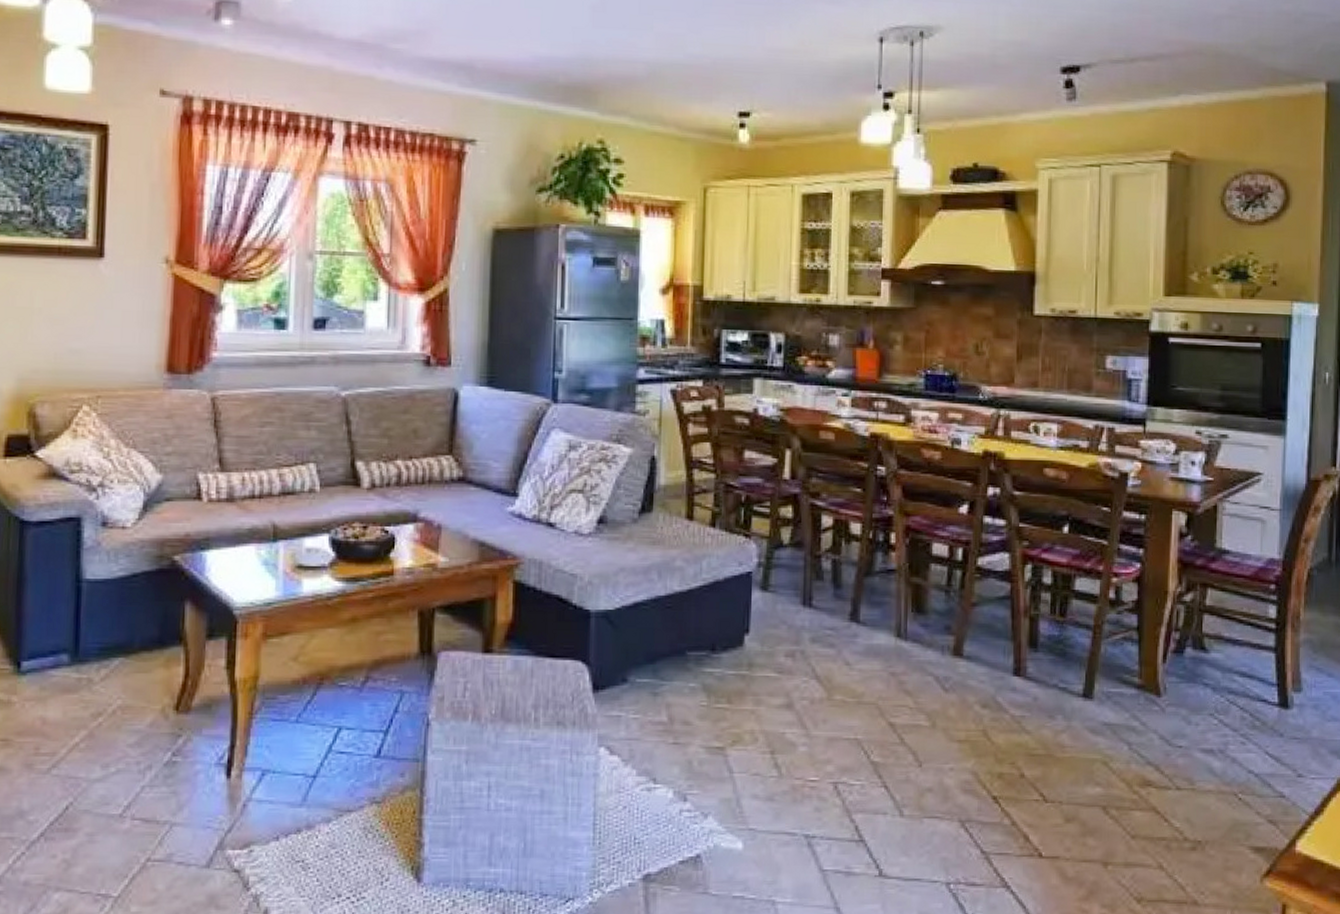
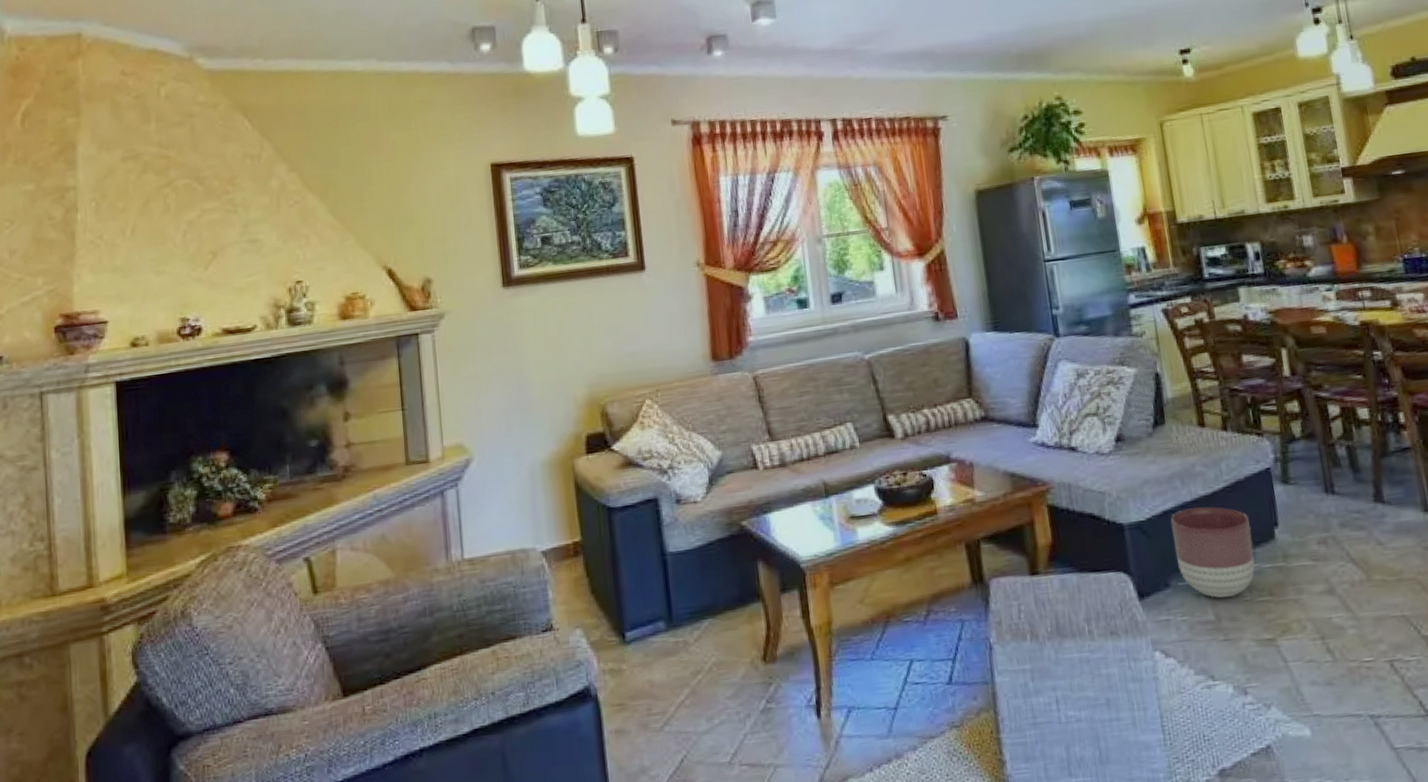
planter: none [639,602,721,701] -> present [1170,507,1255,598]

